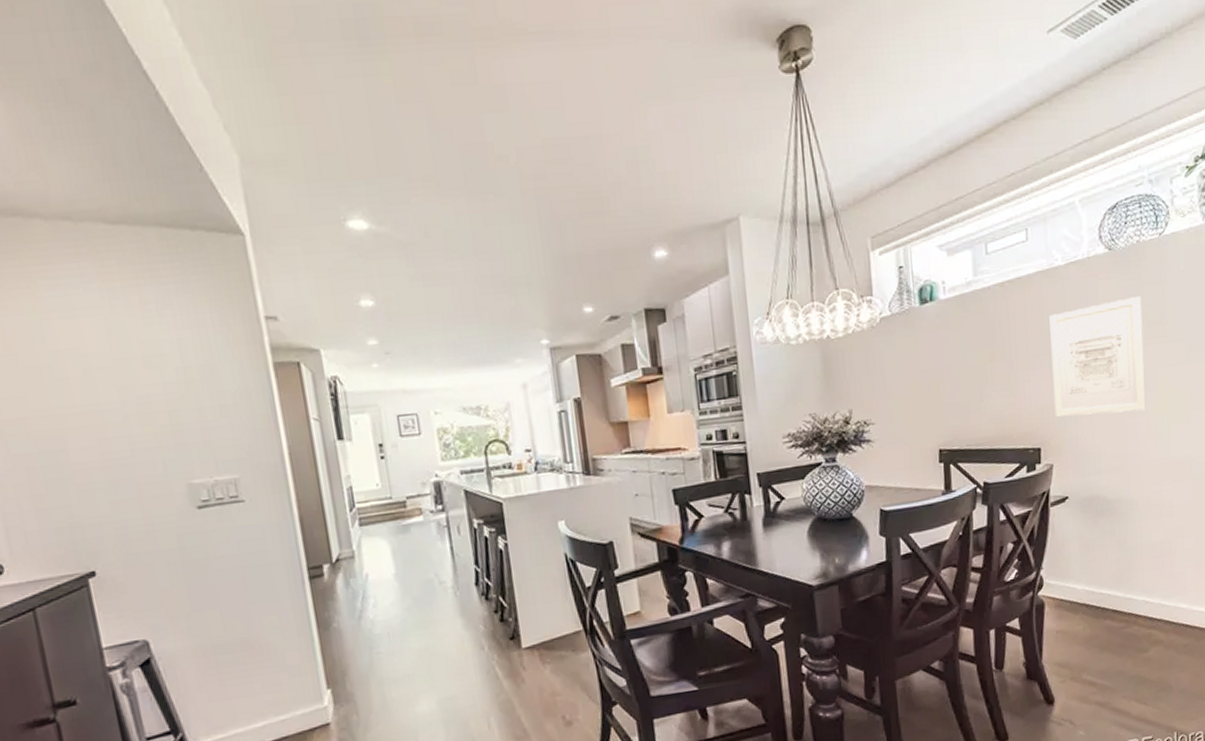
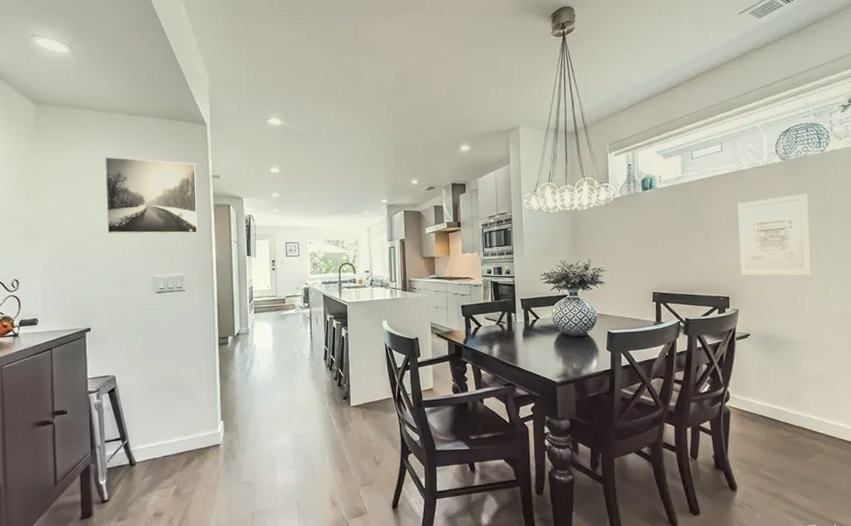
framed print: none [76,295,255,421] -> present [105,157,199,234]

